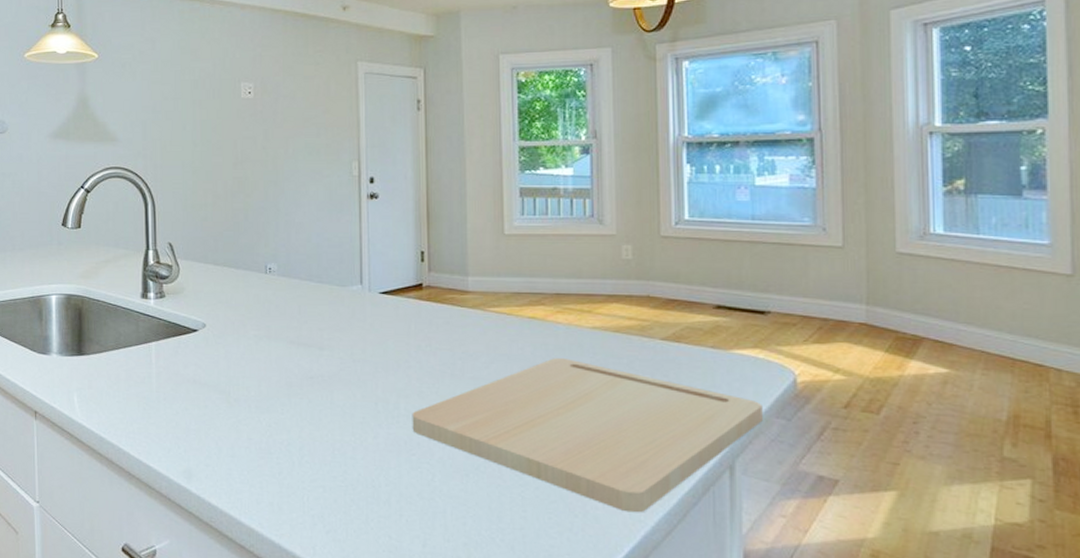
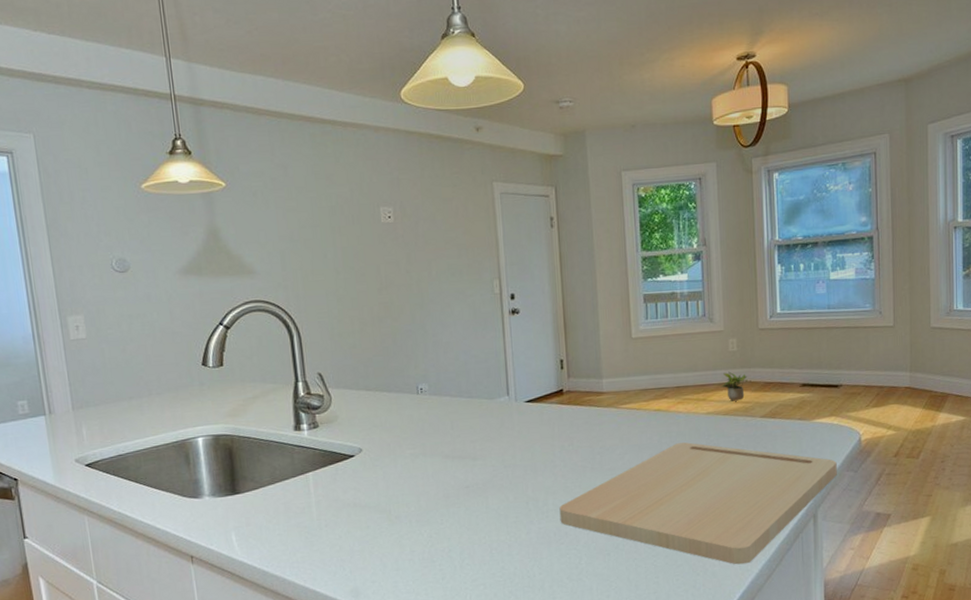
potted plant: none [610,282,645,317] -> present [720,371,748,401]

